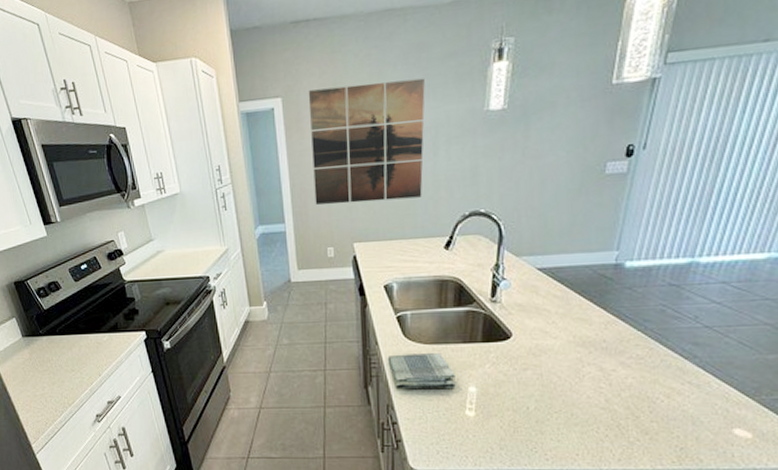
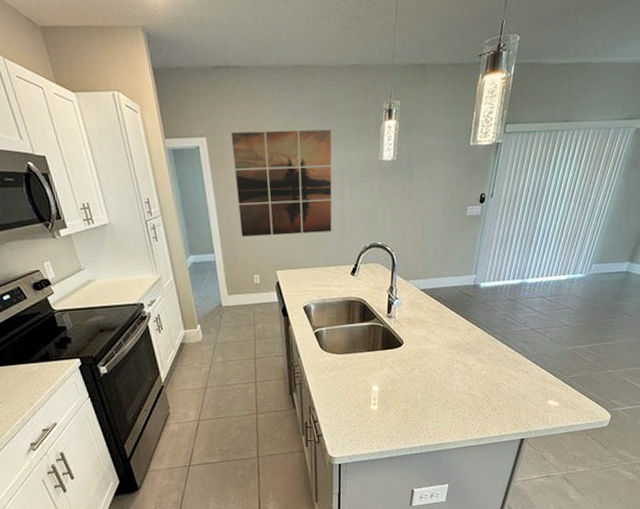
dish towel: present [387,353,456,390] -> none [308,361,363,394]

